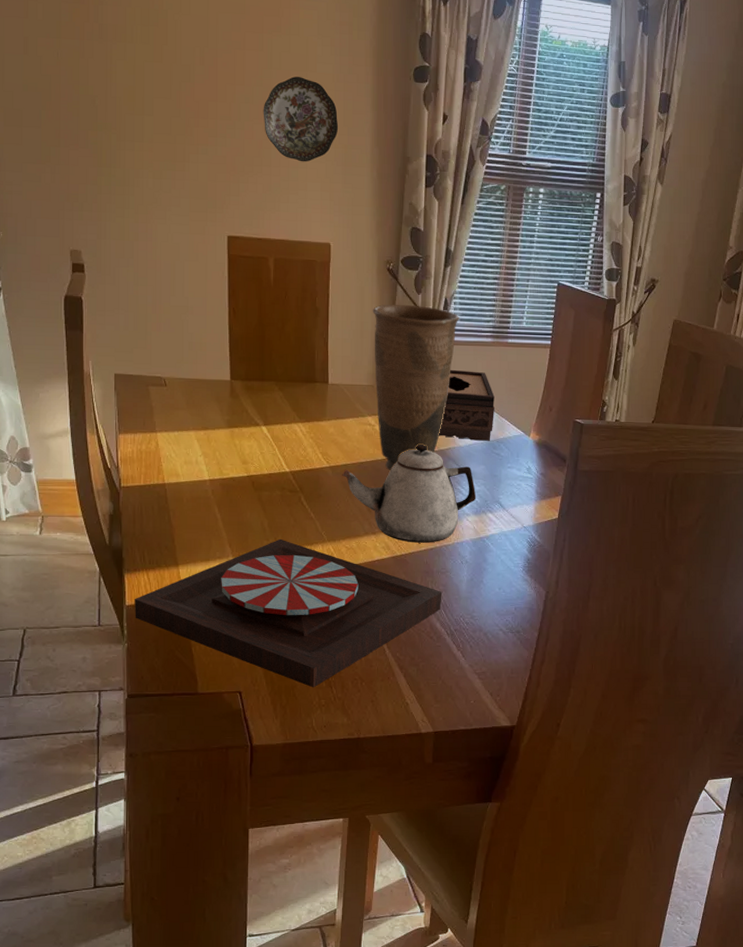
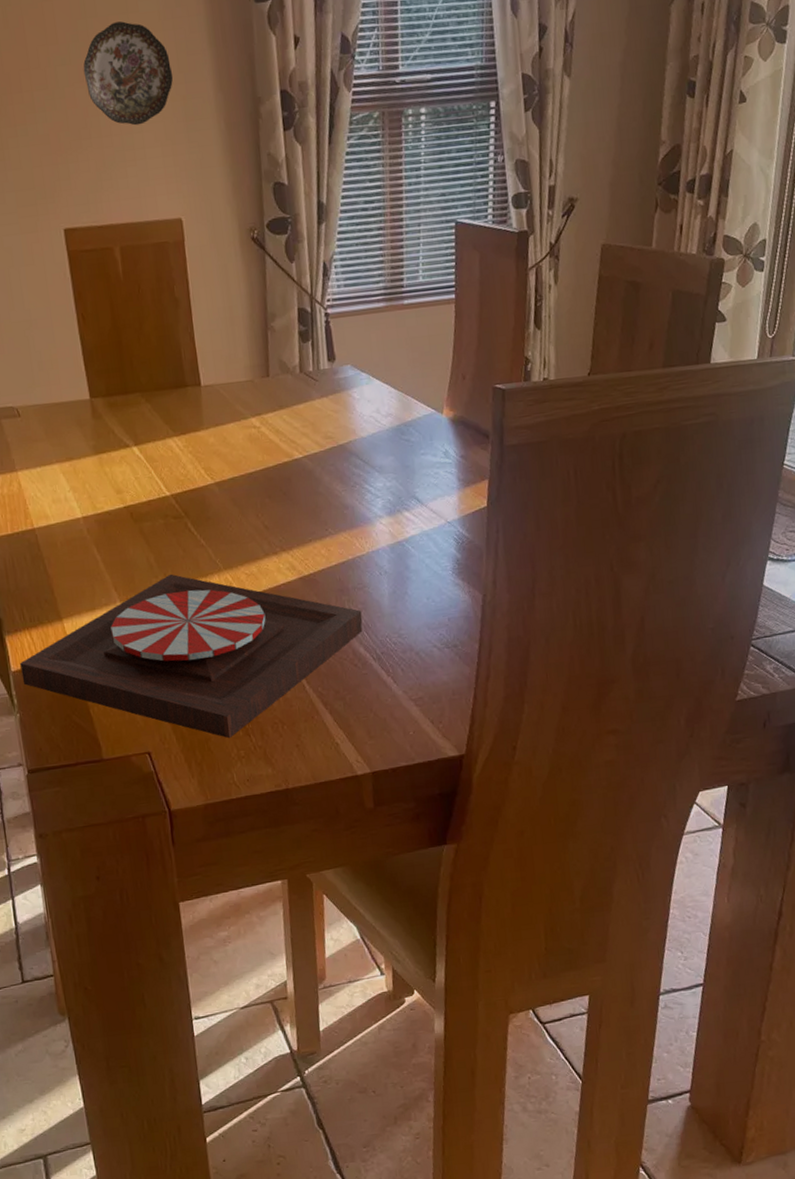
teapot: present [342,445,476,543] -> none [230,441,388,559]
vase: present [373,304,459,470] -> none [241,276,343,477]
tissue box: present [439,369,494,442] -> none [335,344,399,429]

